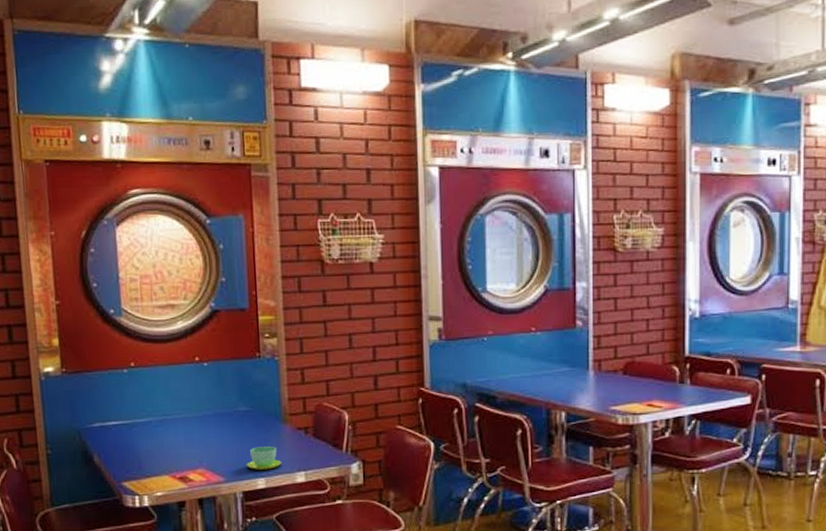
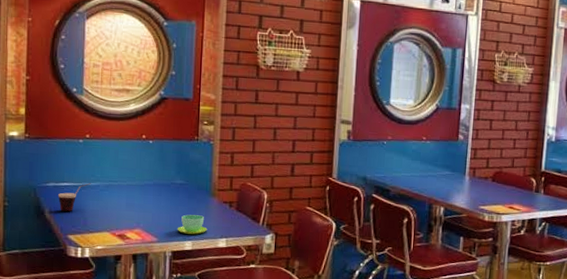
cup: none [106,419,143,456] -> present [58,183,92,212]

